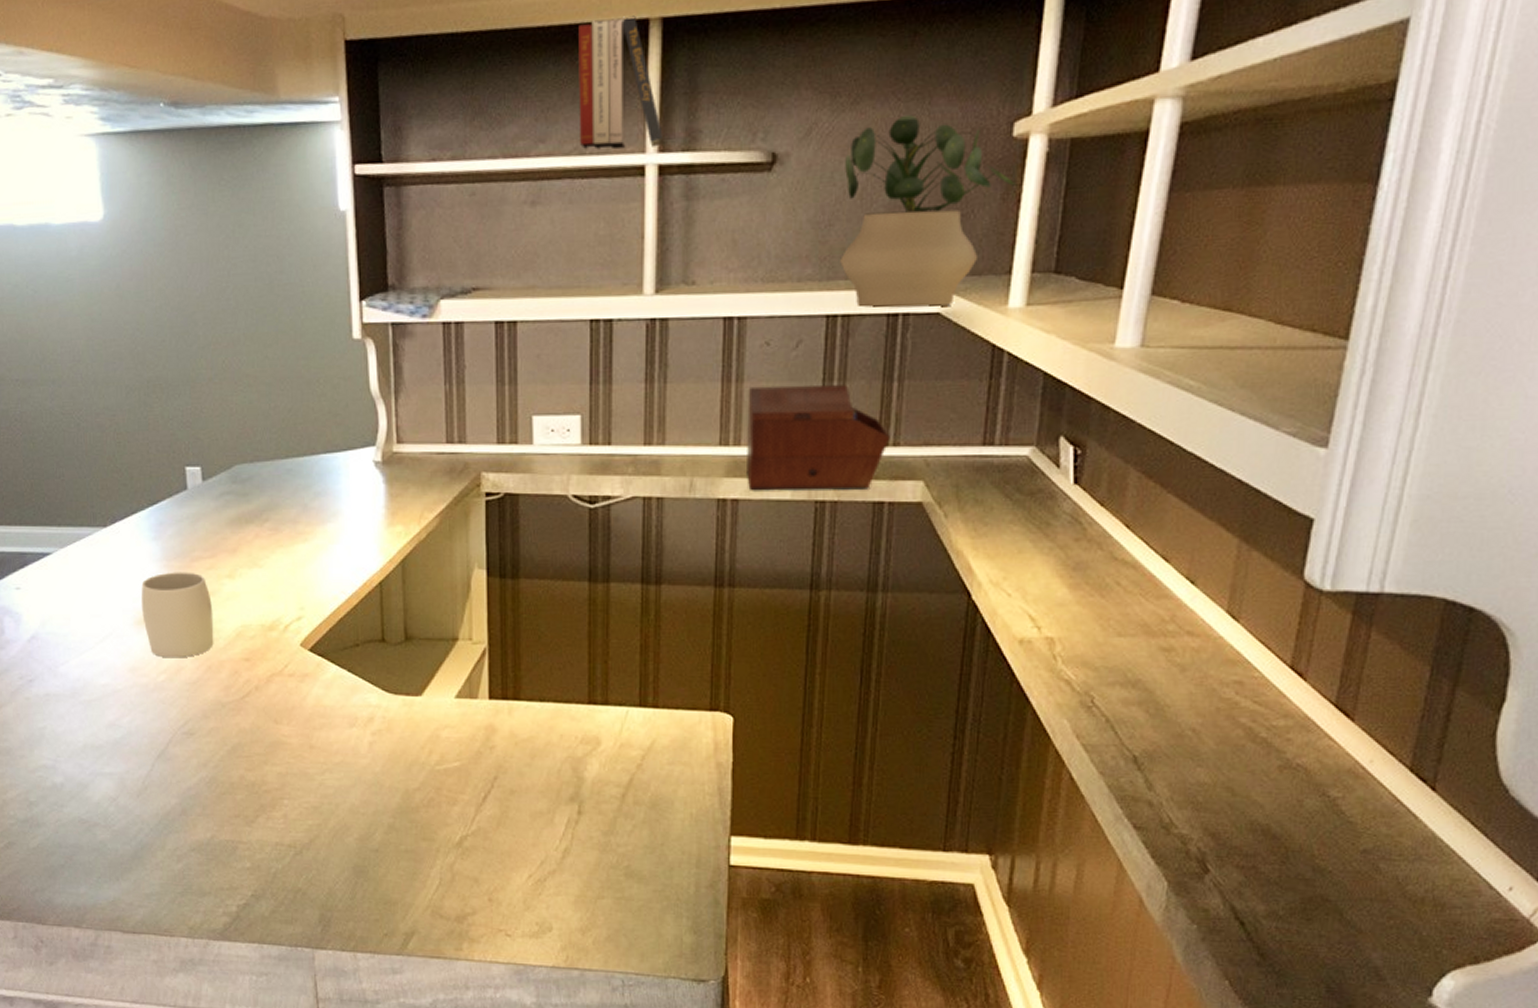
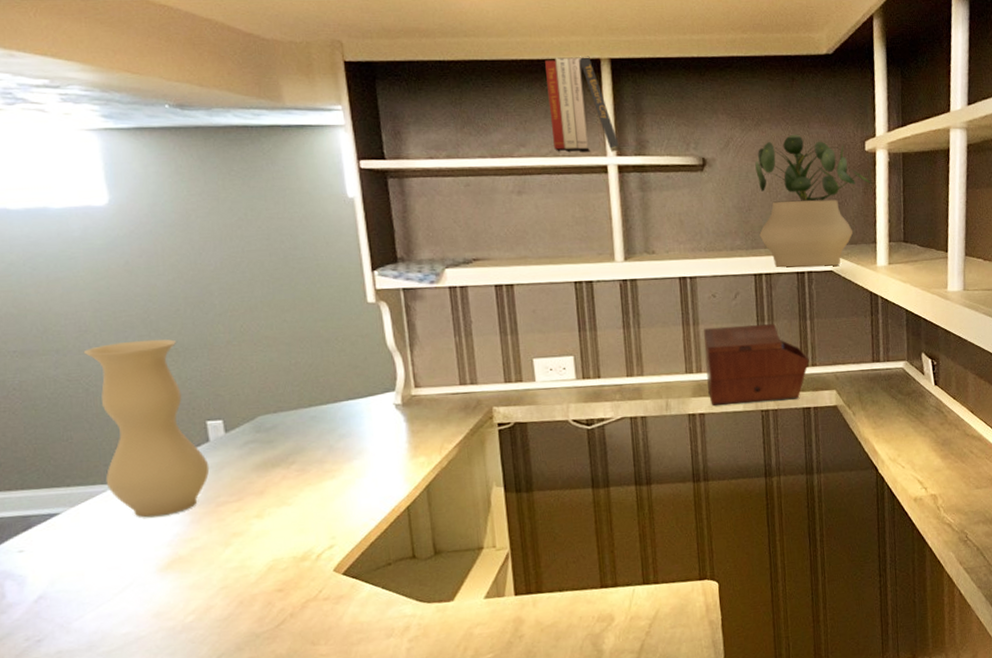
vase: none [76,372,186,566] -> present [83,338,210,518]
mug: present [141,572,214,658] -> none [163,516,245,600]

